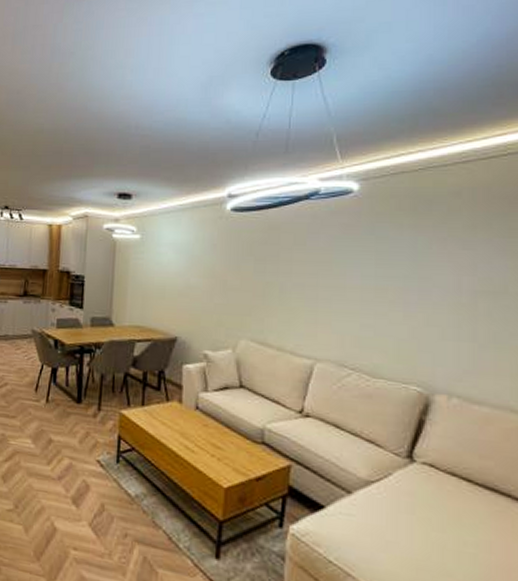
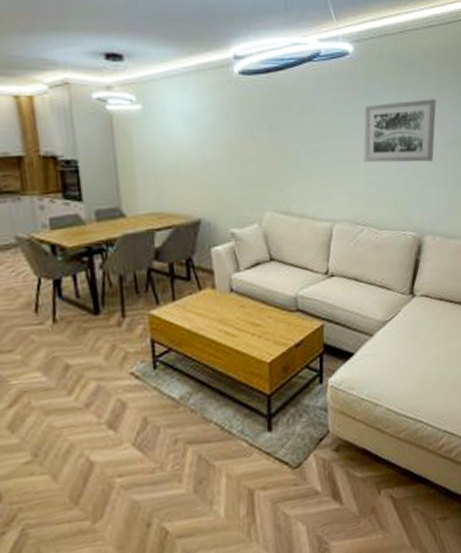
wall art: none [360,240,466,310] -> present [363,99,437,163]

